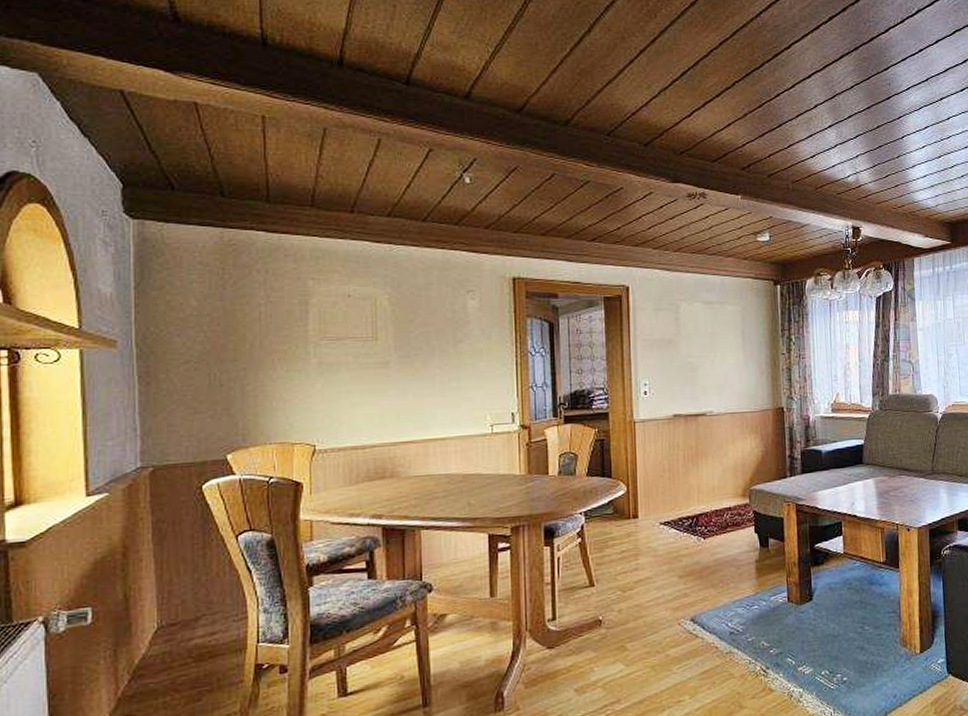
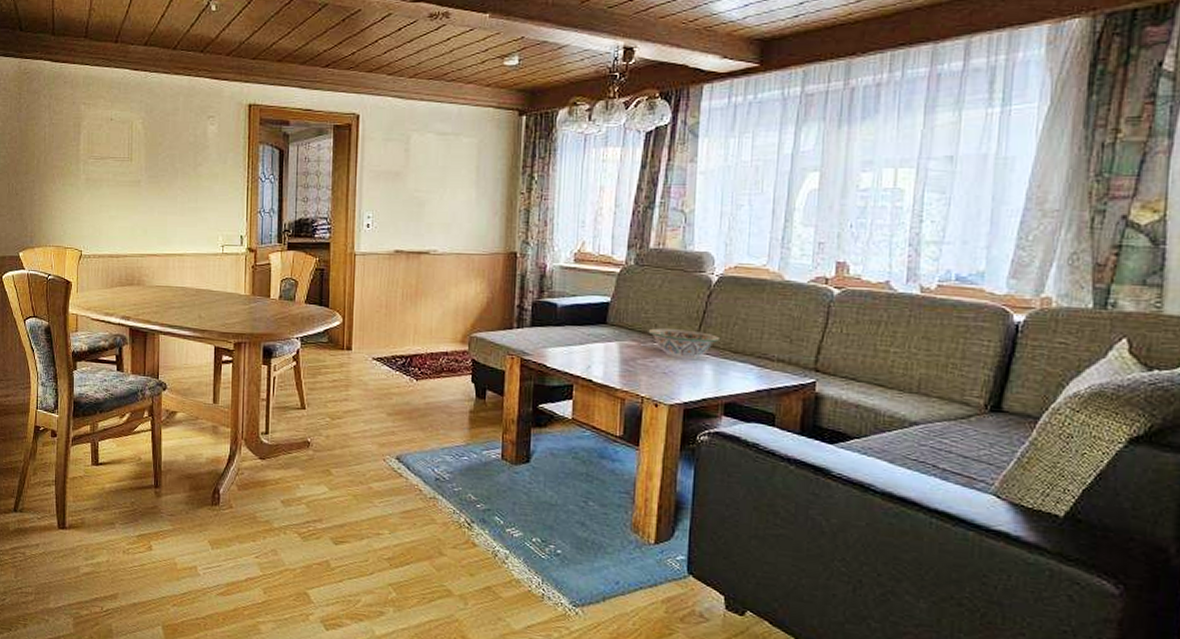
decorative bowl: none [895,461,949,488] -> present [648,328,721,361]

